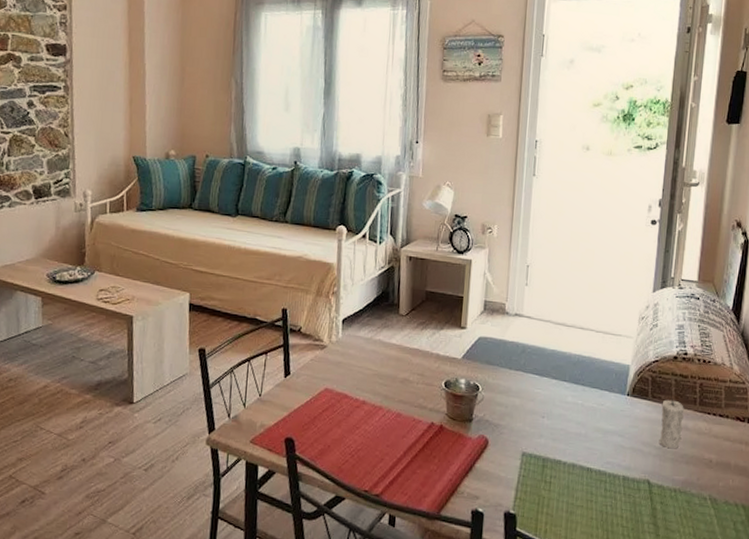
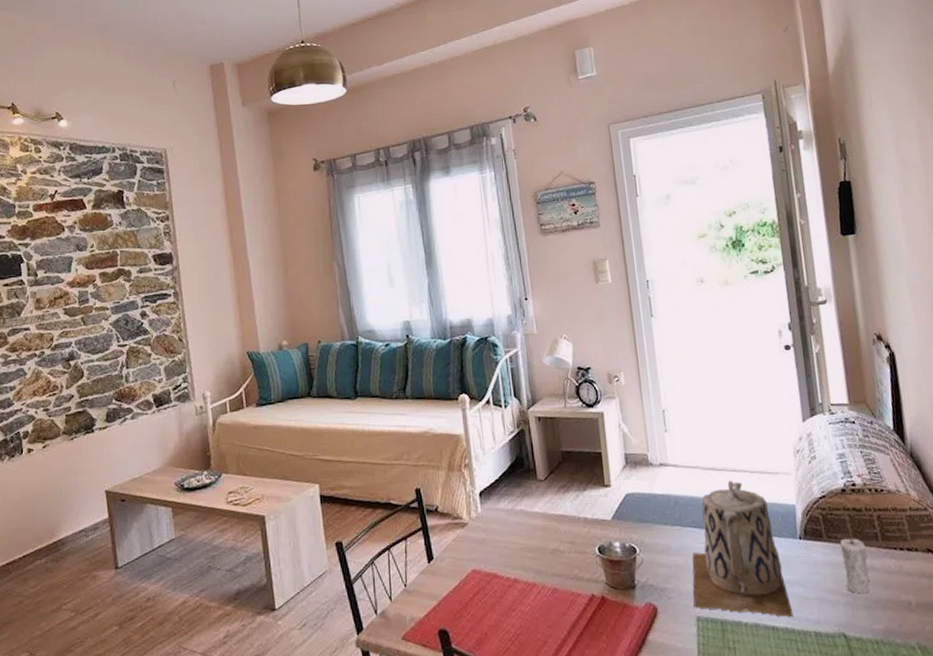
teapot: none [522,336,608,462] -> present [692,480,794,618]

